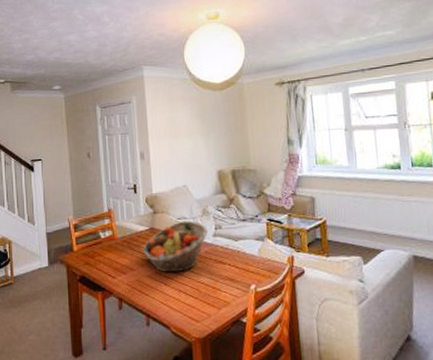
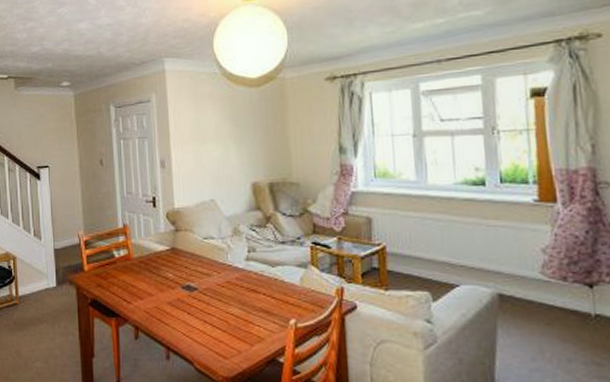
fruit basket: present [143,220,209,273] -> none [163,241,240,301]

